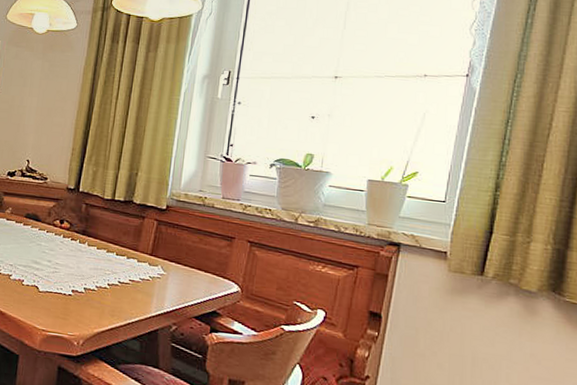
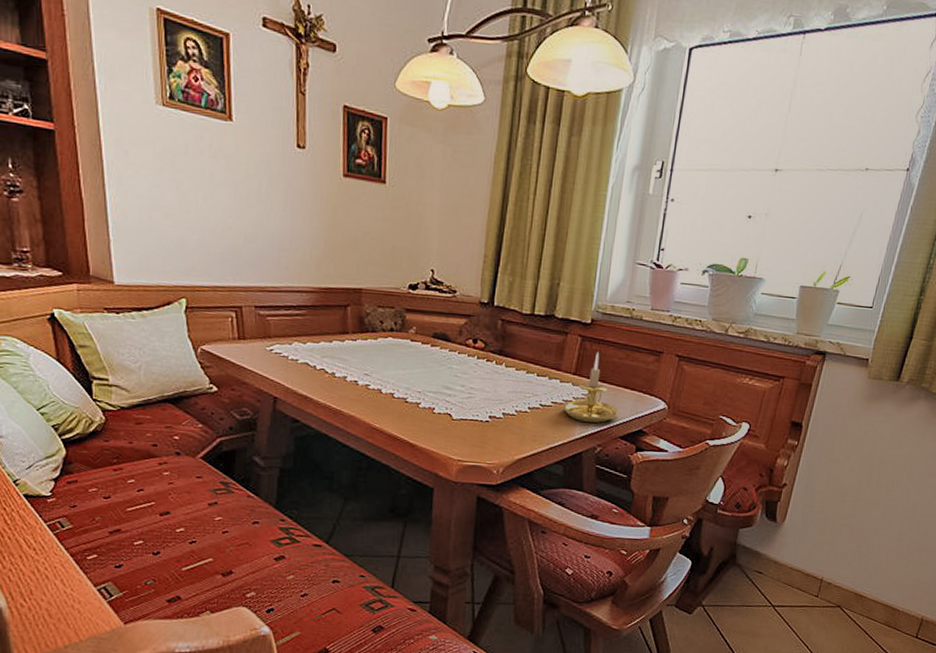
candle holder: none [140,235,192,302] -> present [563,352,618,423]

